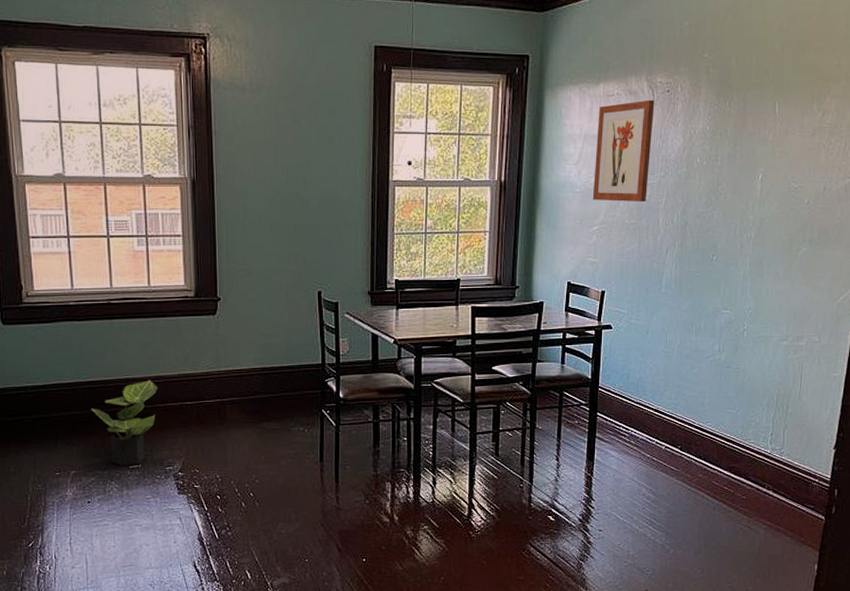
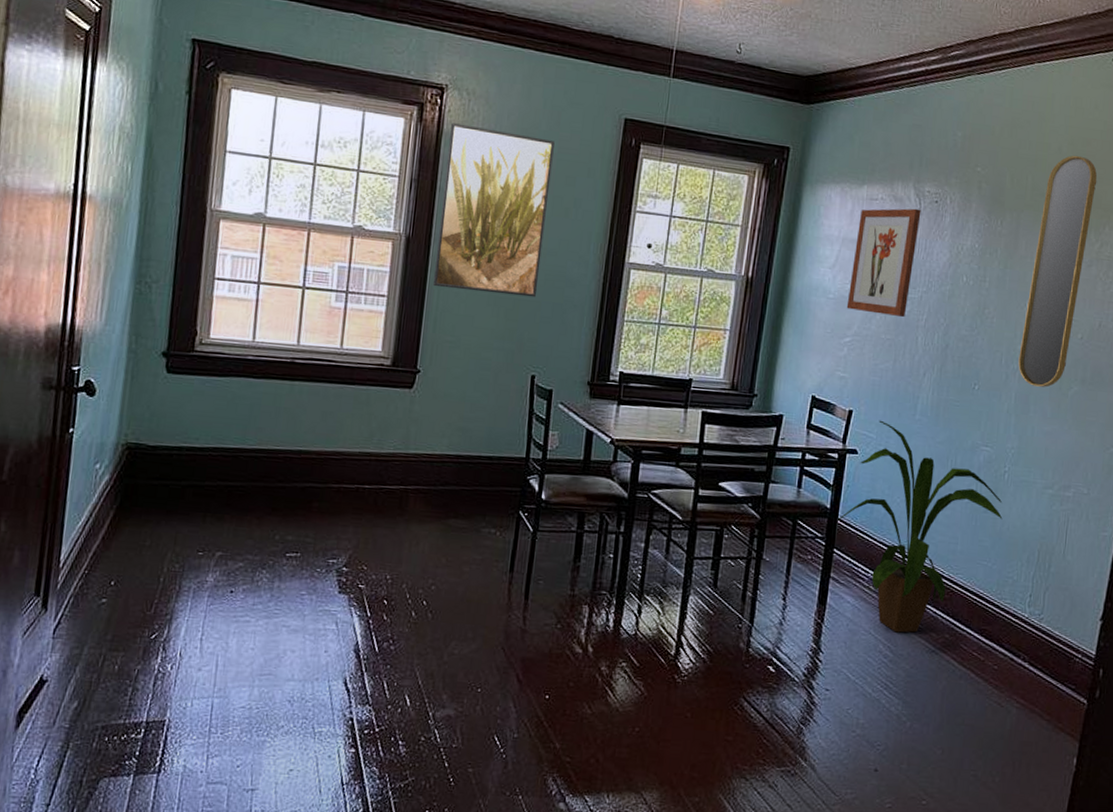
potted plant: present [91,379,159,465] -> none [252,454,335,553]
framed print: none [216,69,314,222] -> present [432,123,555,298]
house plant: none [598,297,744,477] -> present [837,420,1003,633]
home mirror: none [751,31,817,251] -> present [1018,155,1097,388]

